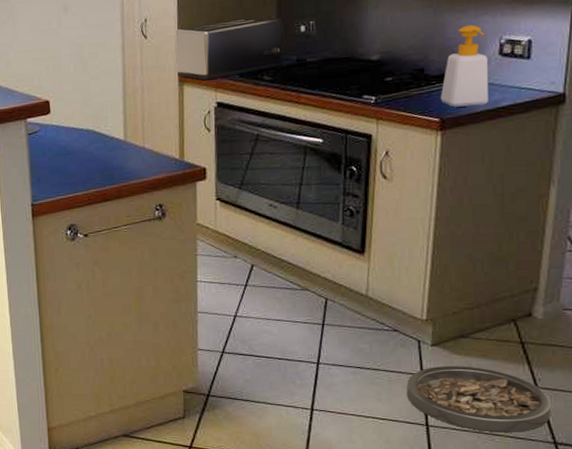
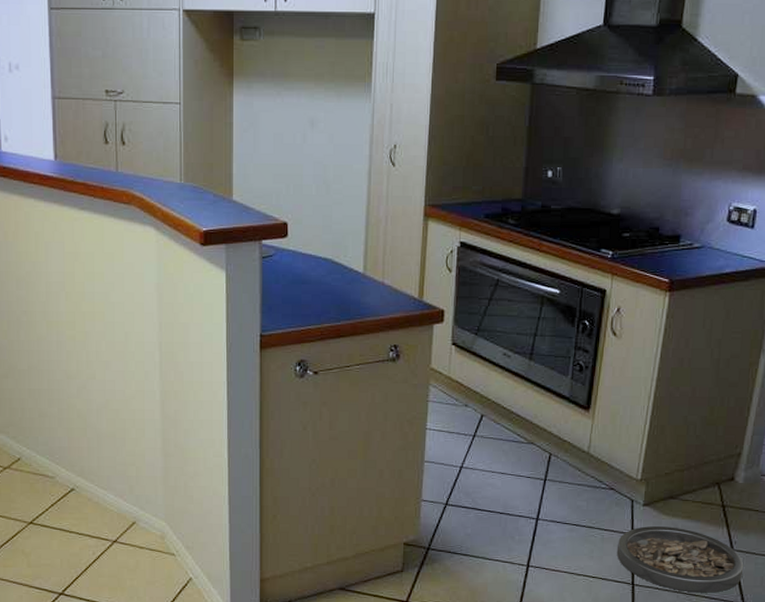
toaster: present [175,16,284,81] -> none [422,155,532,218]
soap bottle: present [440,24,488,107] -> none [671,188,717,270]

